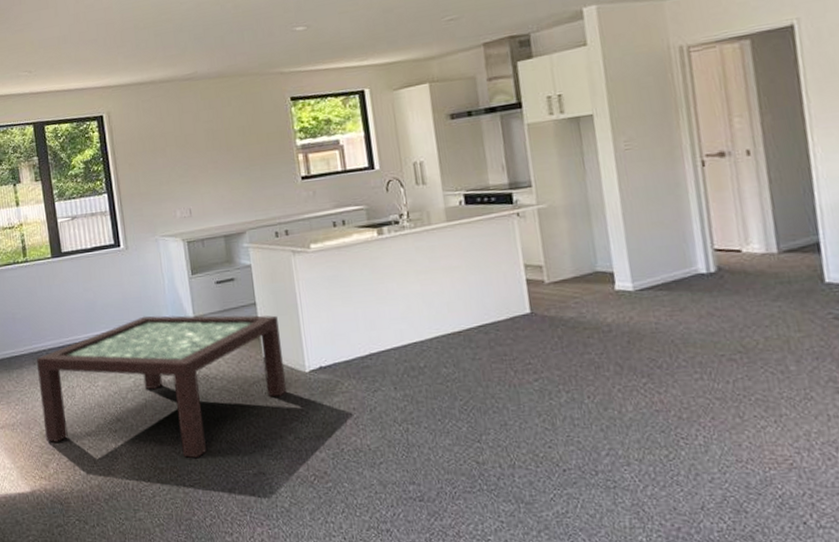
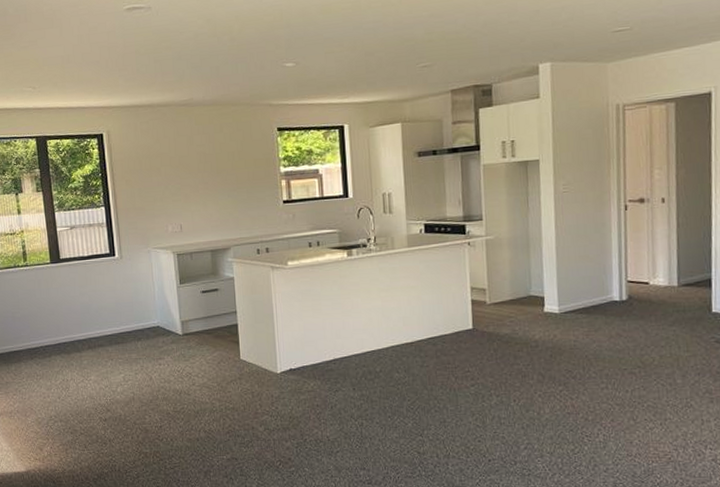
coffee table: present [36,315,288,459] -> none [33,319,260,445]

